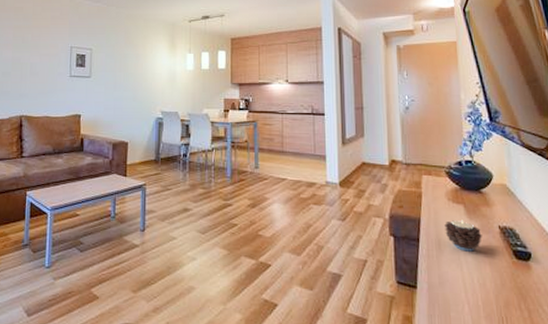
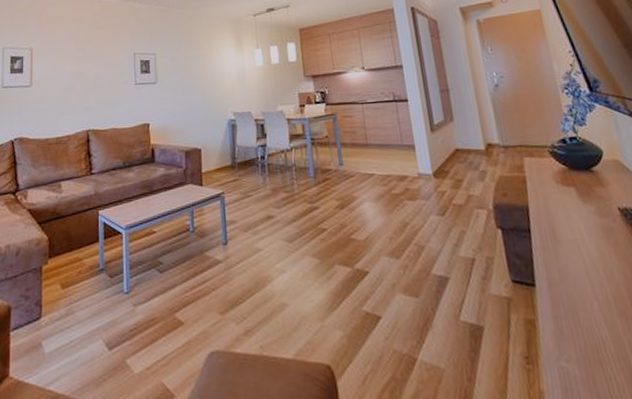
candle: present [445,219,482,252] -> none [556,203,602,240]

